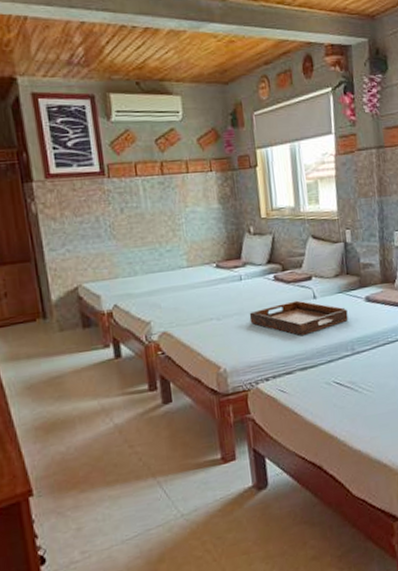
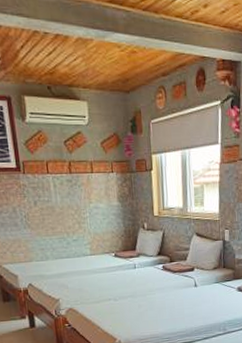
serving tray: present [249,300,348,336] -> none [141,287,223,317]

